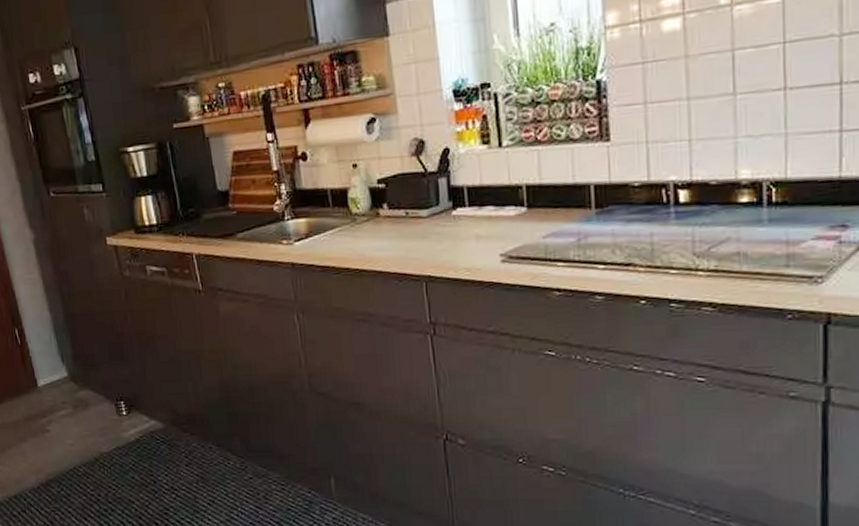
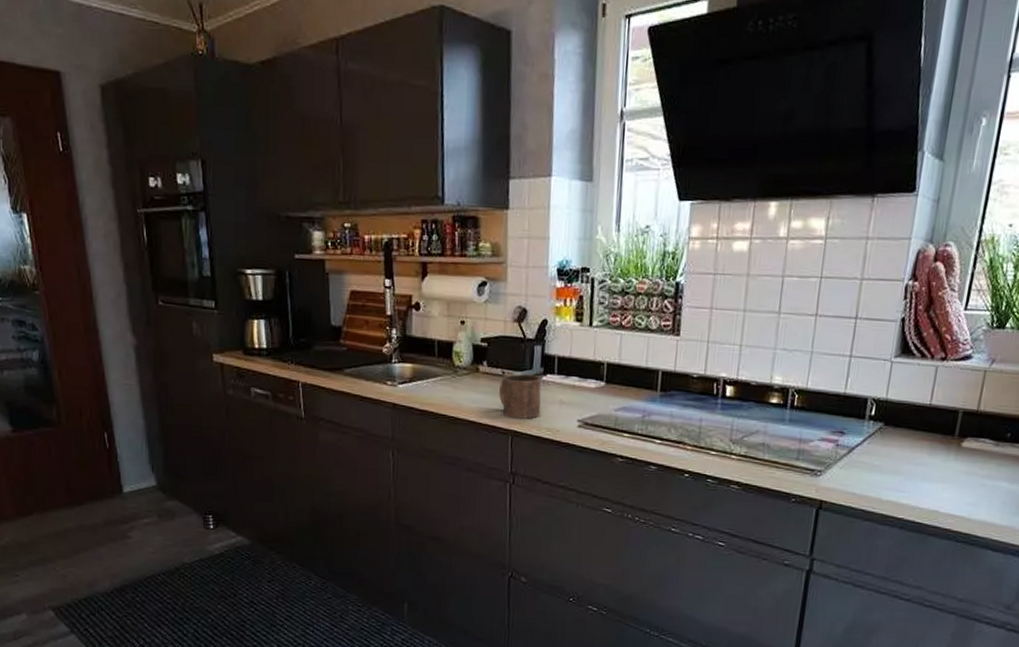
mug: none [405,211,456,262] -> present [499,374,542,419]

